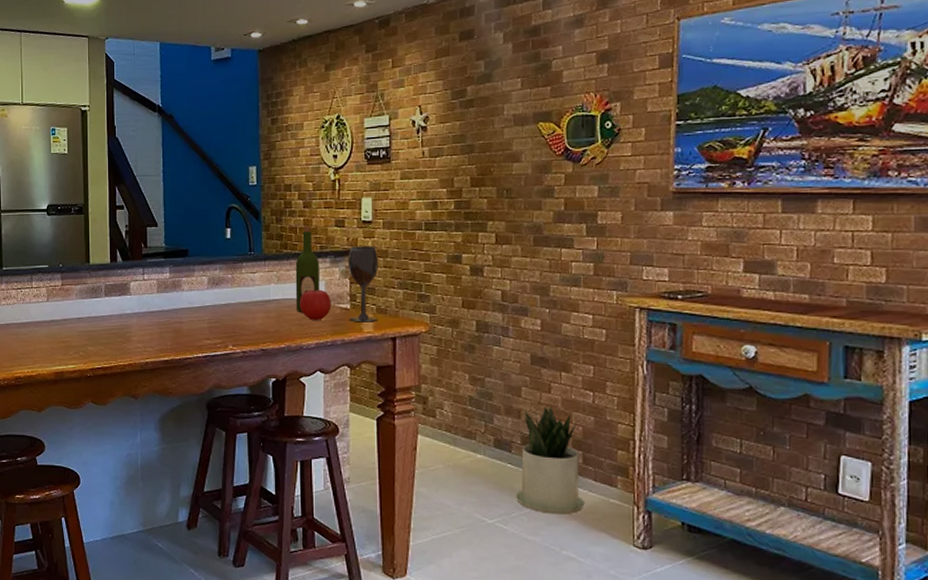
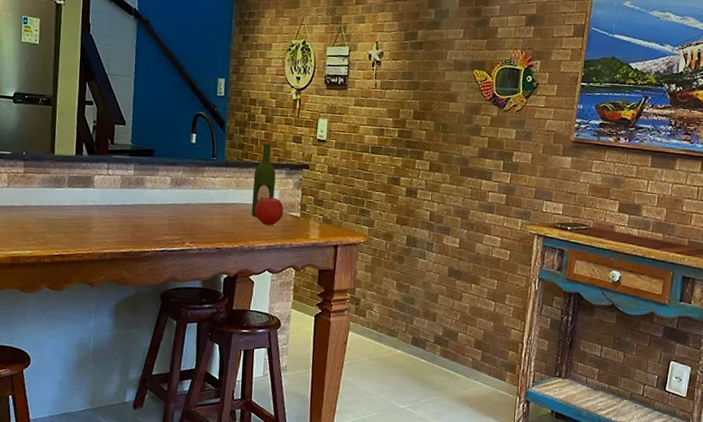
wine glass: present [348,246,379,322] -> none [299,161,329,231]
planter: present [515,406,586,515] -> none [424,311,481,402]

